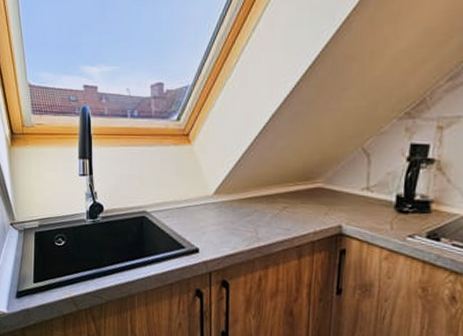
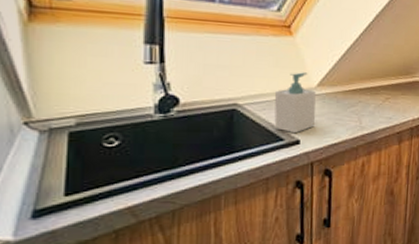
soap bottle: none [176,180,213,242] -> present [274,72,316,134]

